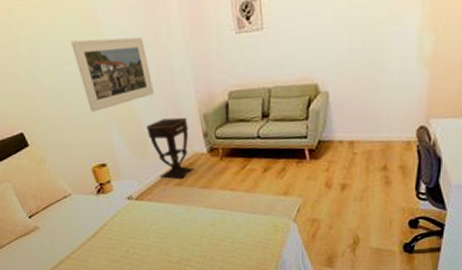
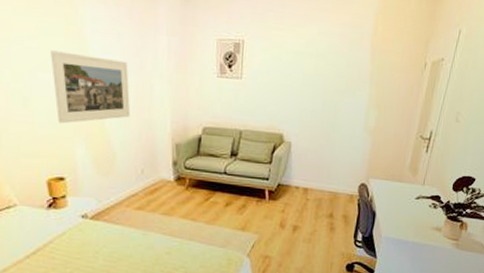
side table: present [145,117,194,180] -> none [115,141,159,204]

